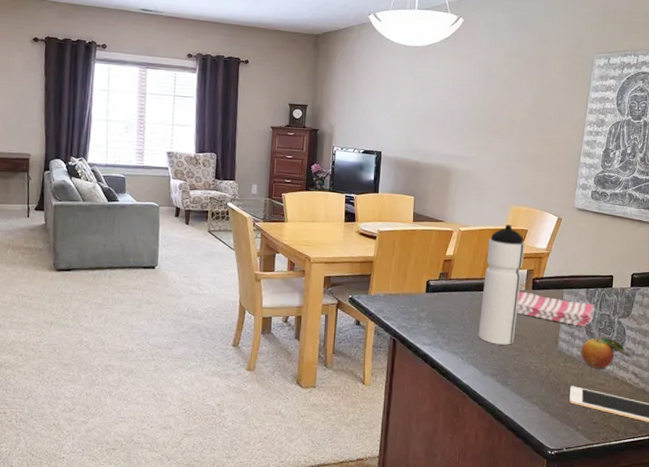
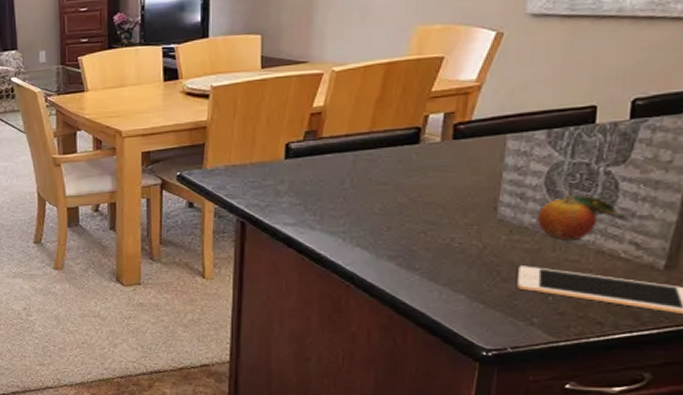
water bottle: present [478,224,525,345] -> none [366,53,440,218]
dish towel: present [517,291,594,327] -> none [428,143,562,184]

